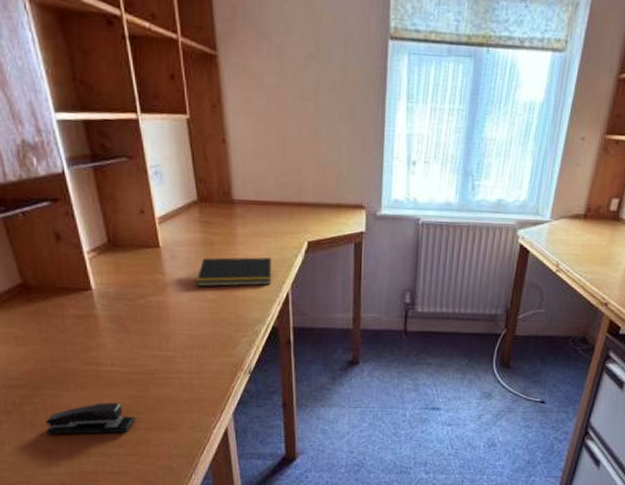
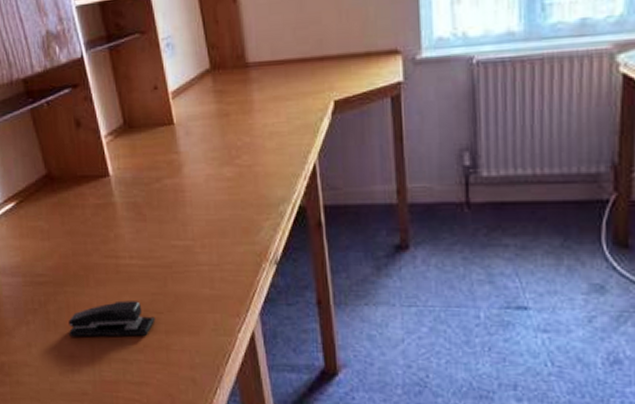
notepad: present [196,257,272,287] -> none [212,124,295,165]

